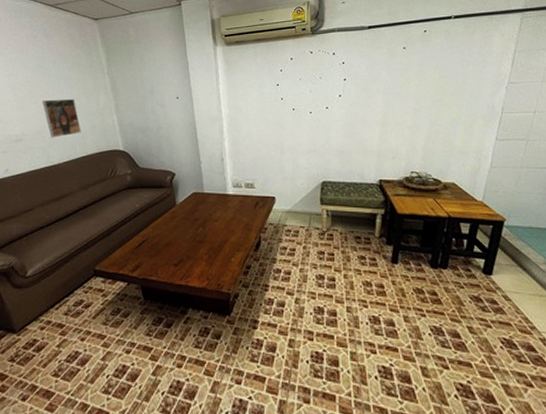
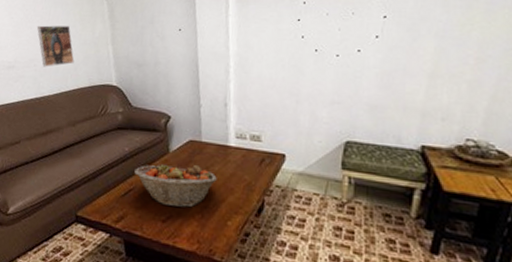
fruit basket: none [146,212,220,252] -> present [134,163,217,208]

